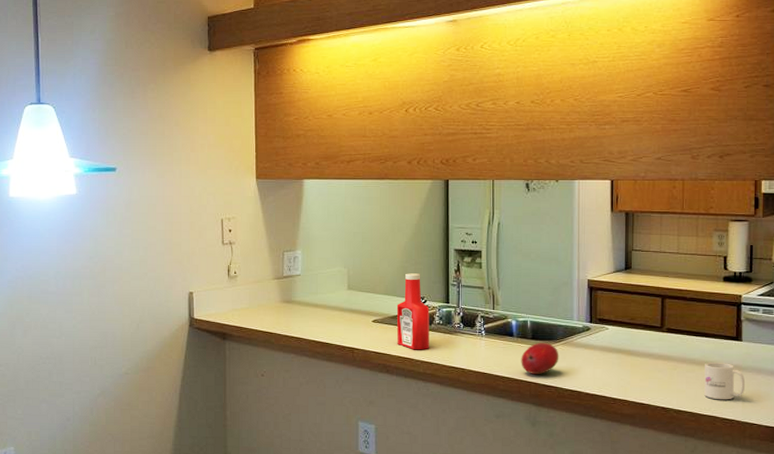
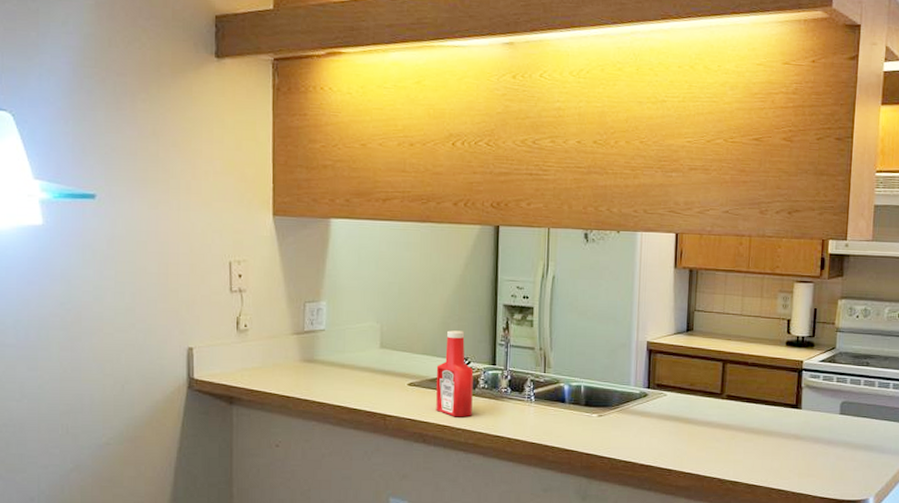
fruit: present [521,342,559,375] -> none [572,409,614,445]
mug: present [704,362,746,400] -> none [761,431,803,471]

